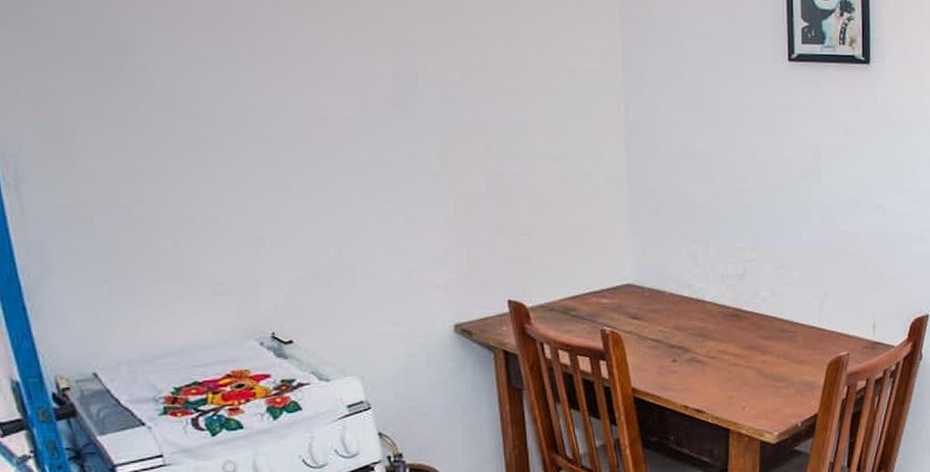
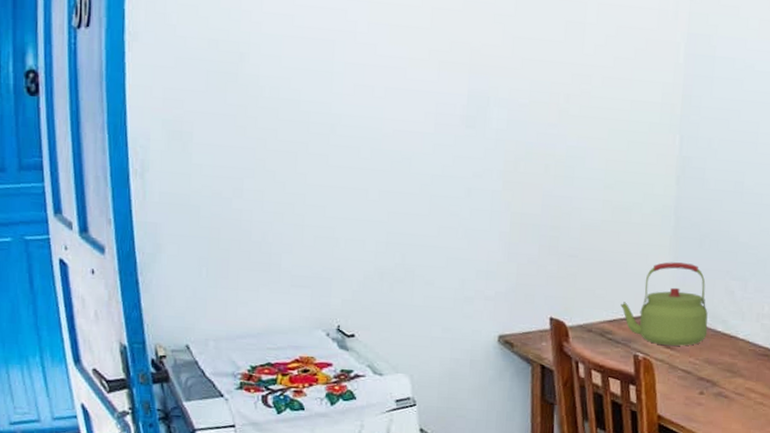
kettle: none [581,231,674,316] -> present [620,262,708,346]

